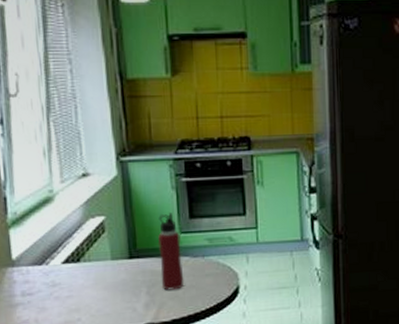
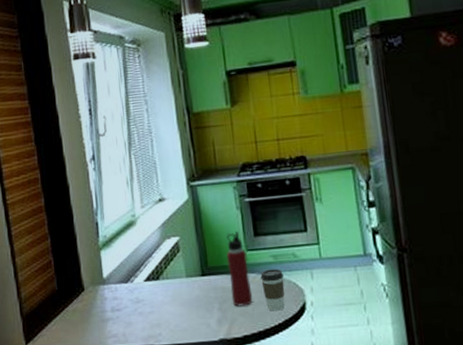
coffee cup: none [194,252,219,295] -> present [260,268,285,311]

